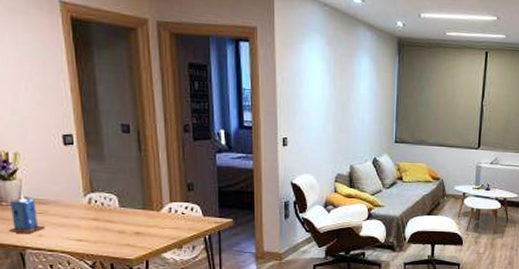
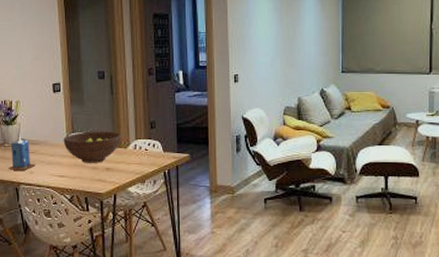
fruit bowl: none [80,191,152,227] -> present [63,131,121,163]

